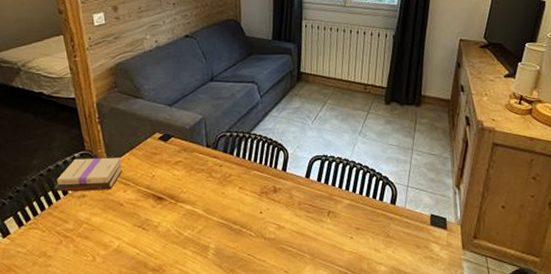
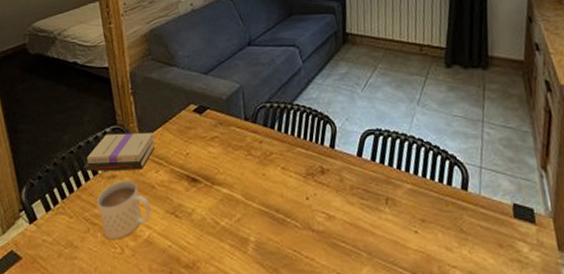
mug: none [67,199,121,250] -> present [96,180,152,240]

